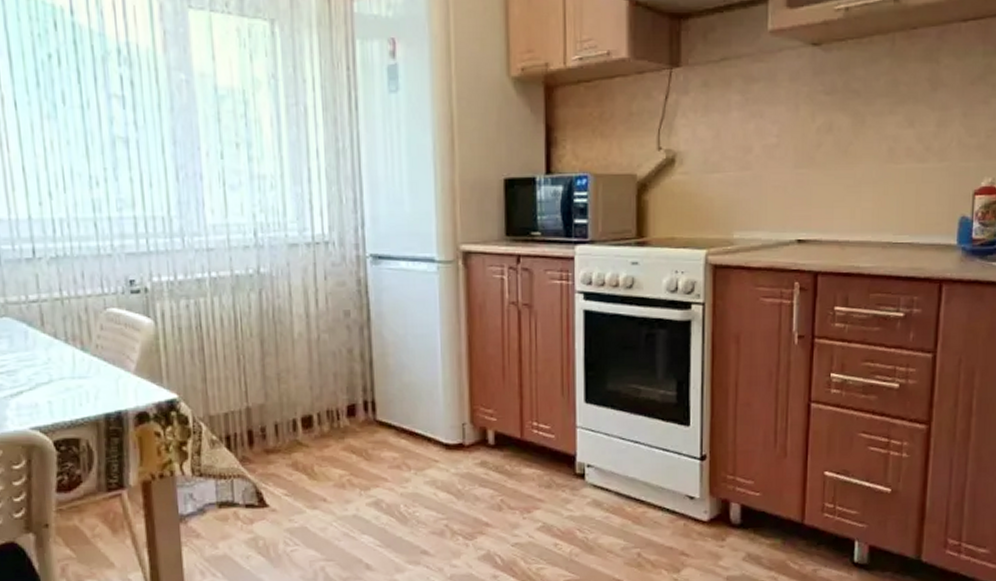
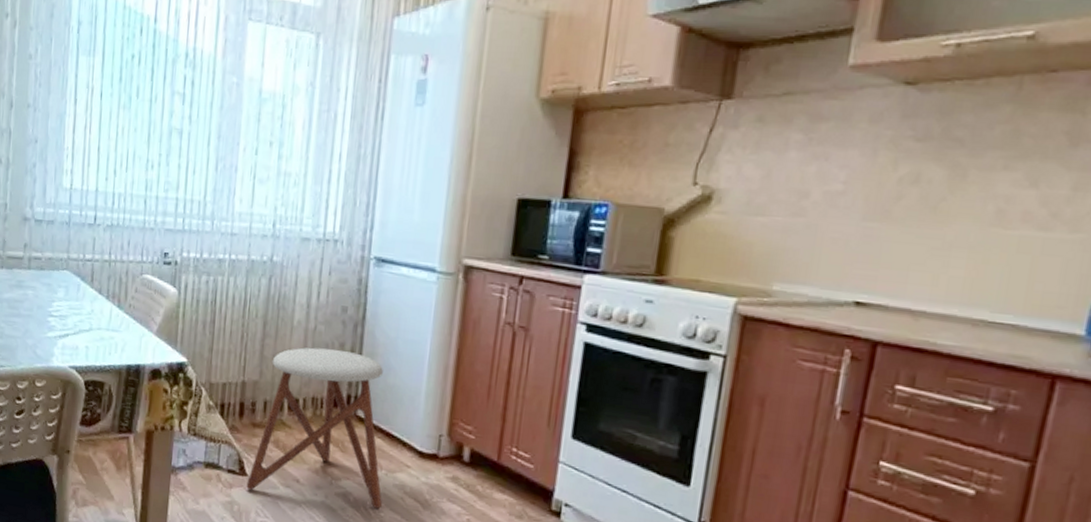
stool: none [269,356,415,522] -> present [246,347,383,509]

